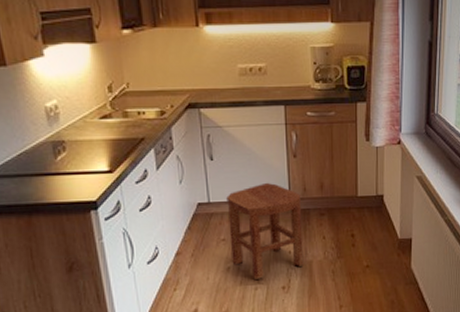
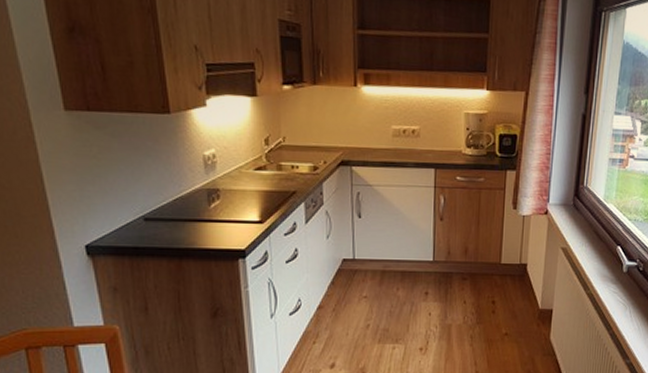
stool: present [226,182,304,279] -> none [371,243,446,339]

